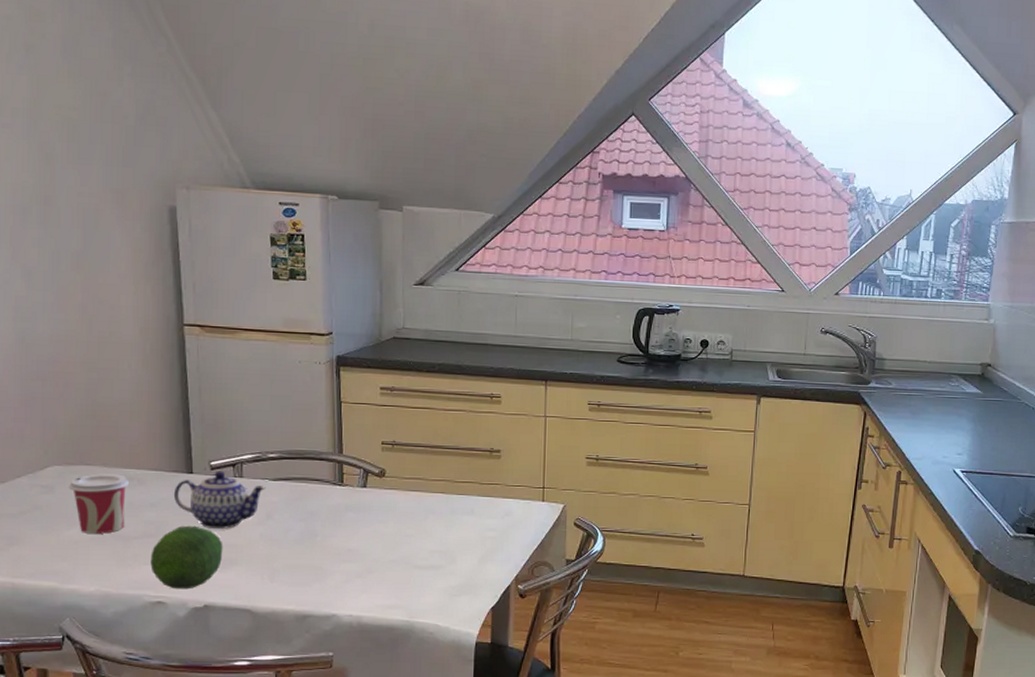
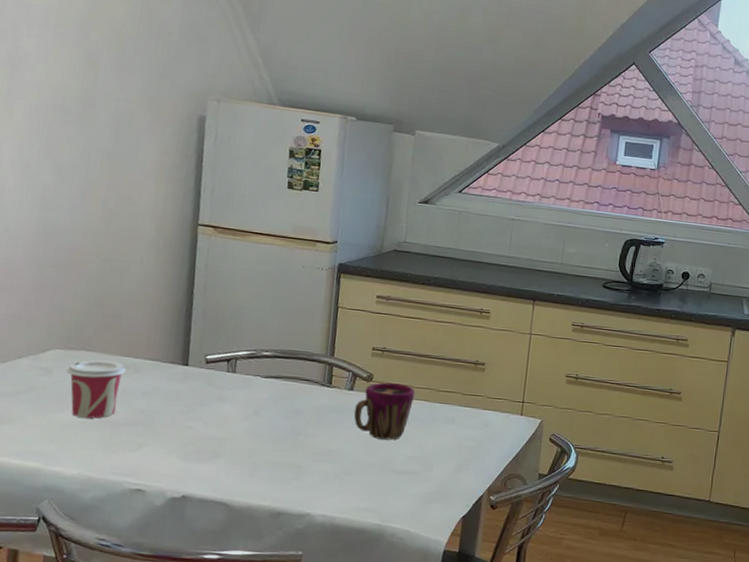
fruit: present [150,525,223,590] -> none [135,416,209,479]
teapot: present [173,471,266,529] -> none [166,365,257,422]
cup: none [369,477,431,536] -> present [353,382,416,440]

